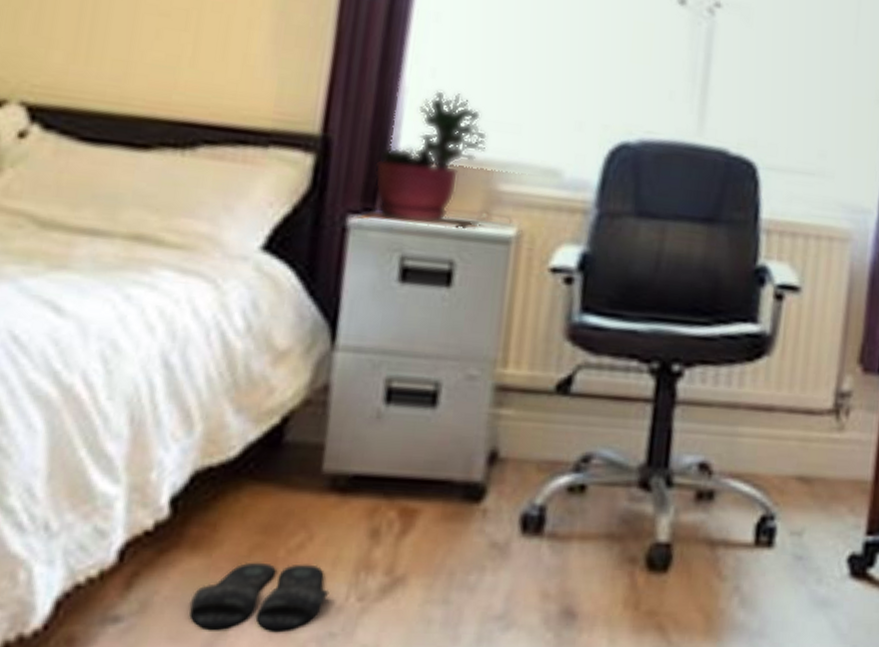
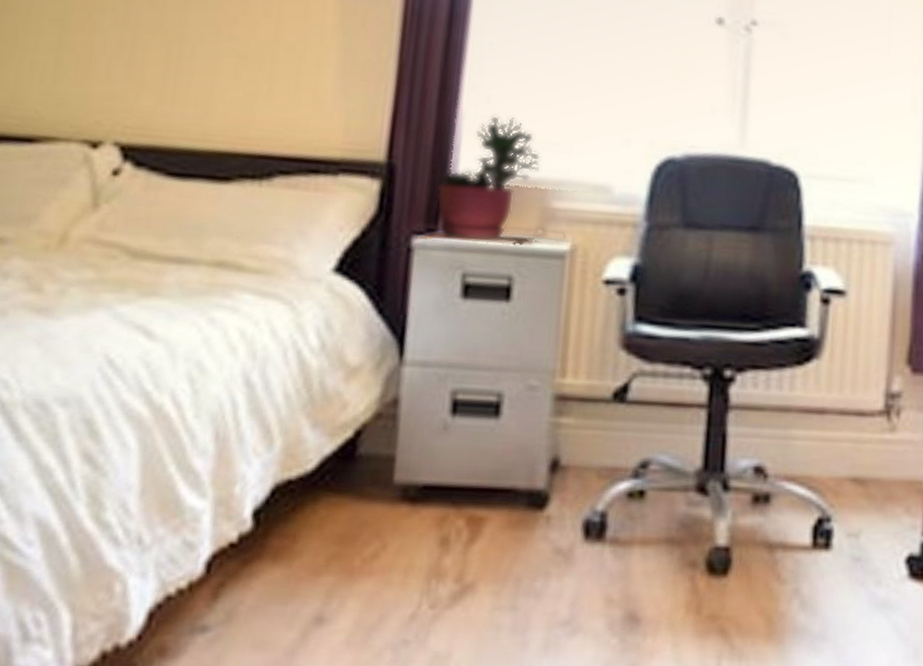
slippers: present [189,561,330,632] -> none [271,571,403,639]

